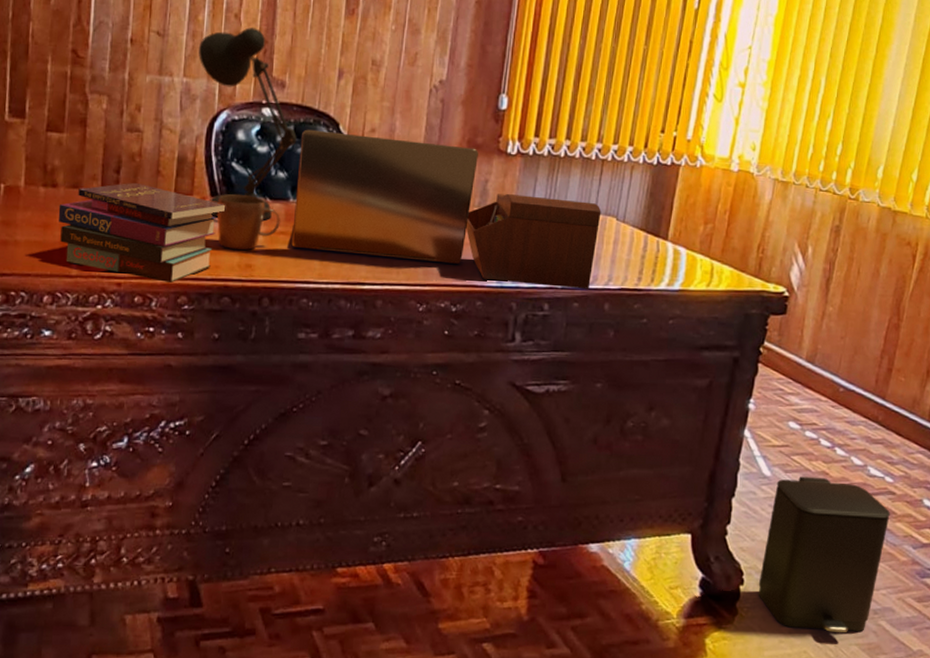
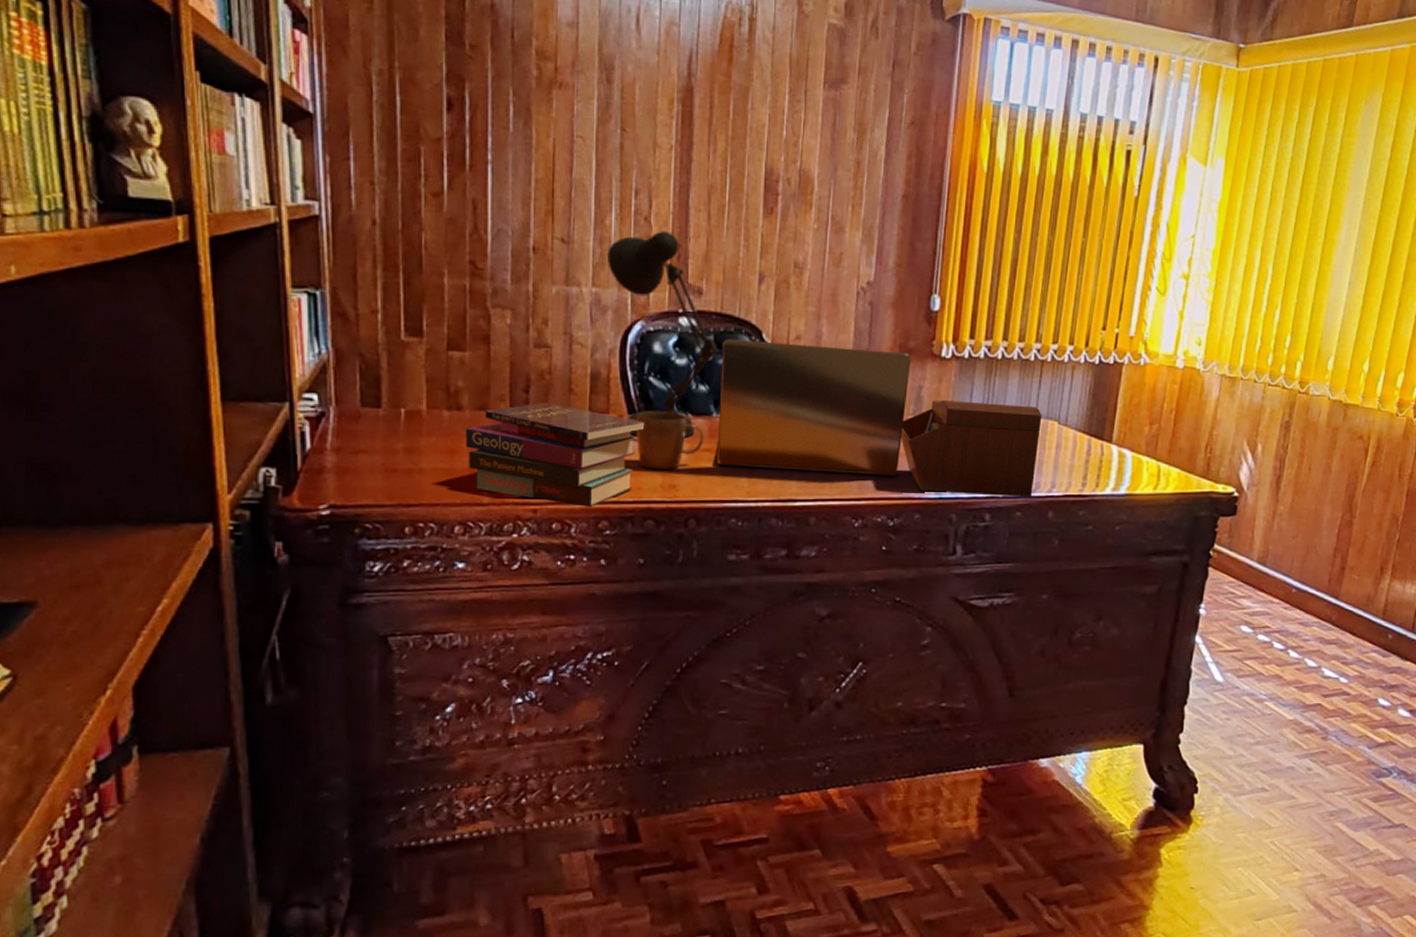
pedal bin: present [758,476,890,632] -> none [1212,680,1345,836]

